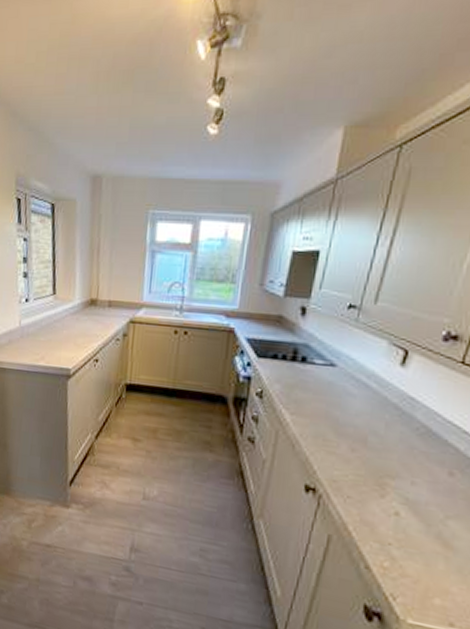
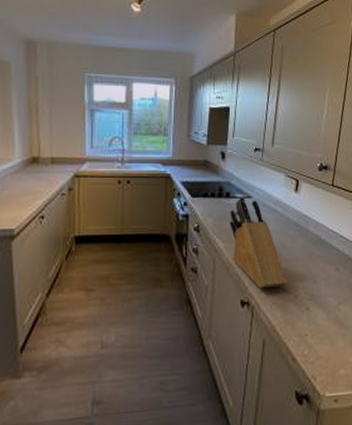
knife block: none [301,364,374,480] -> present [229,197,288,289]

